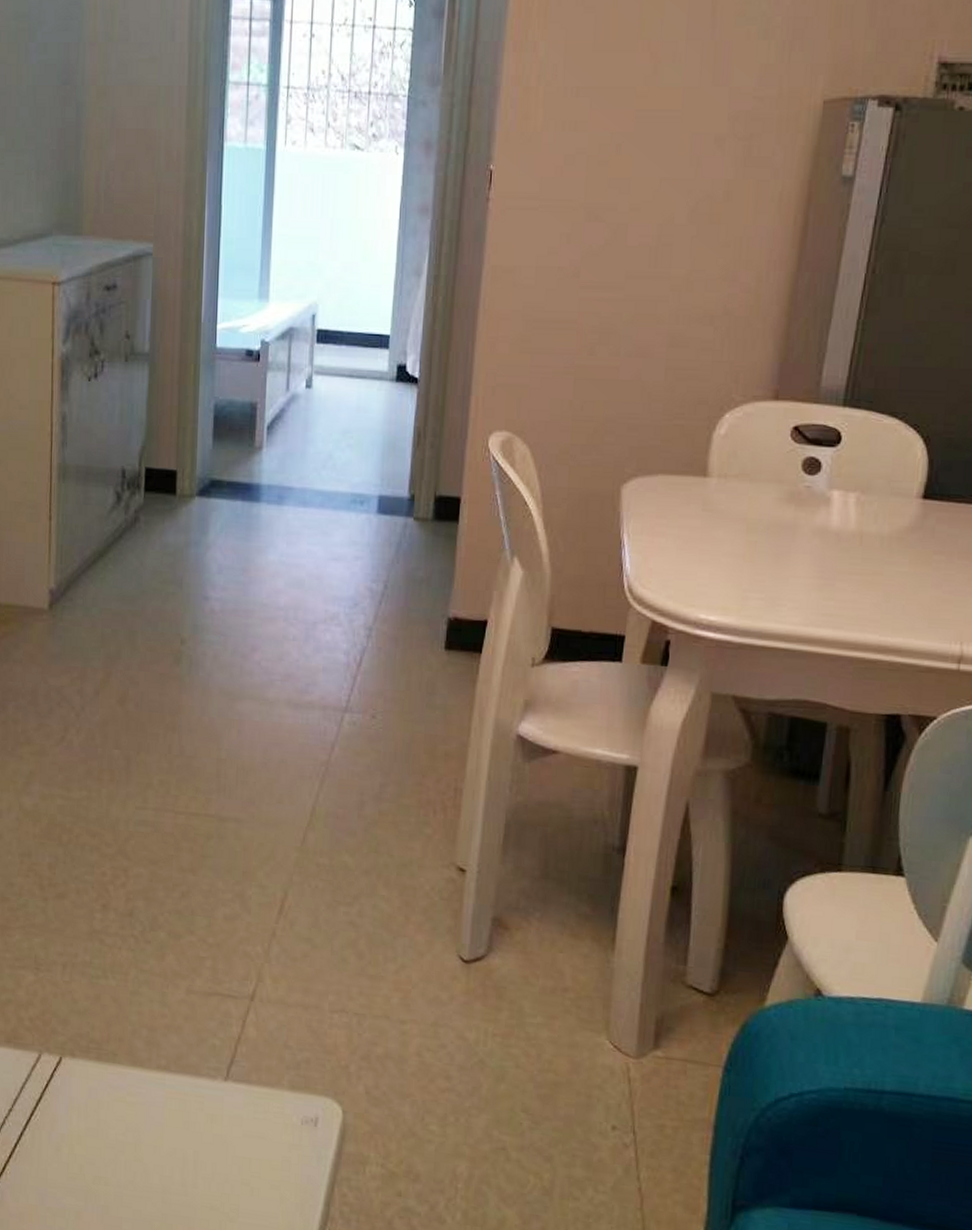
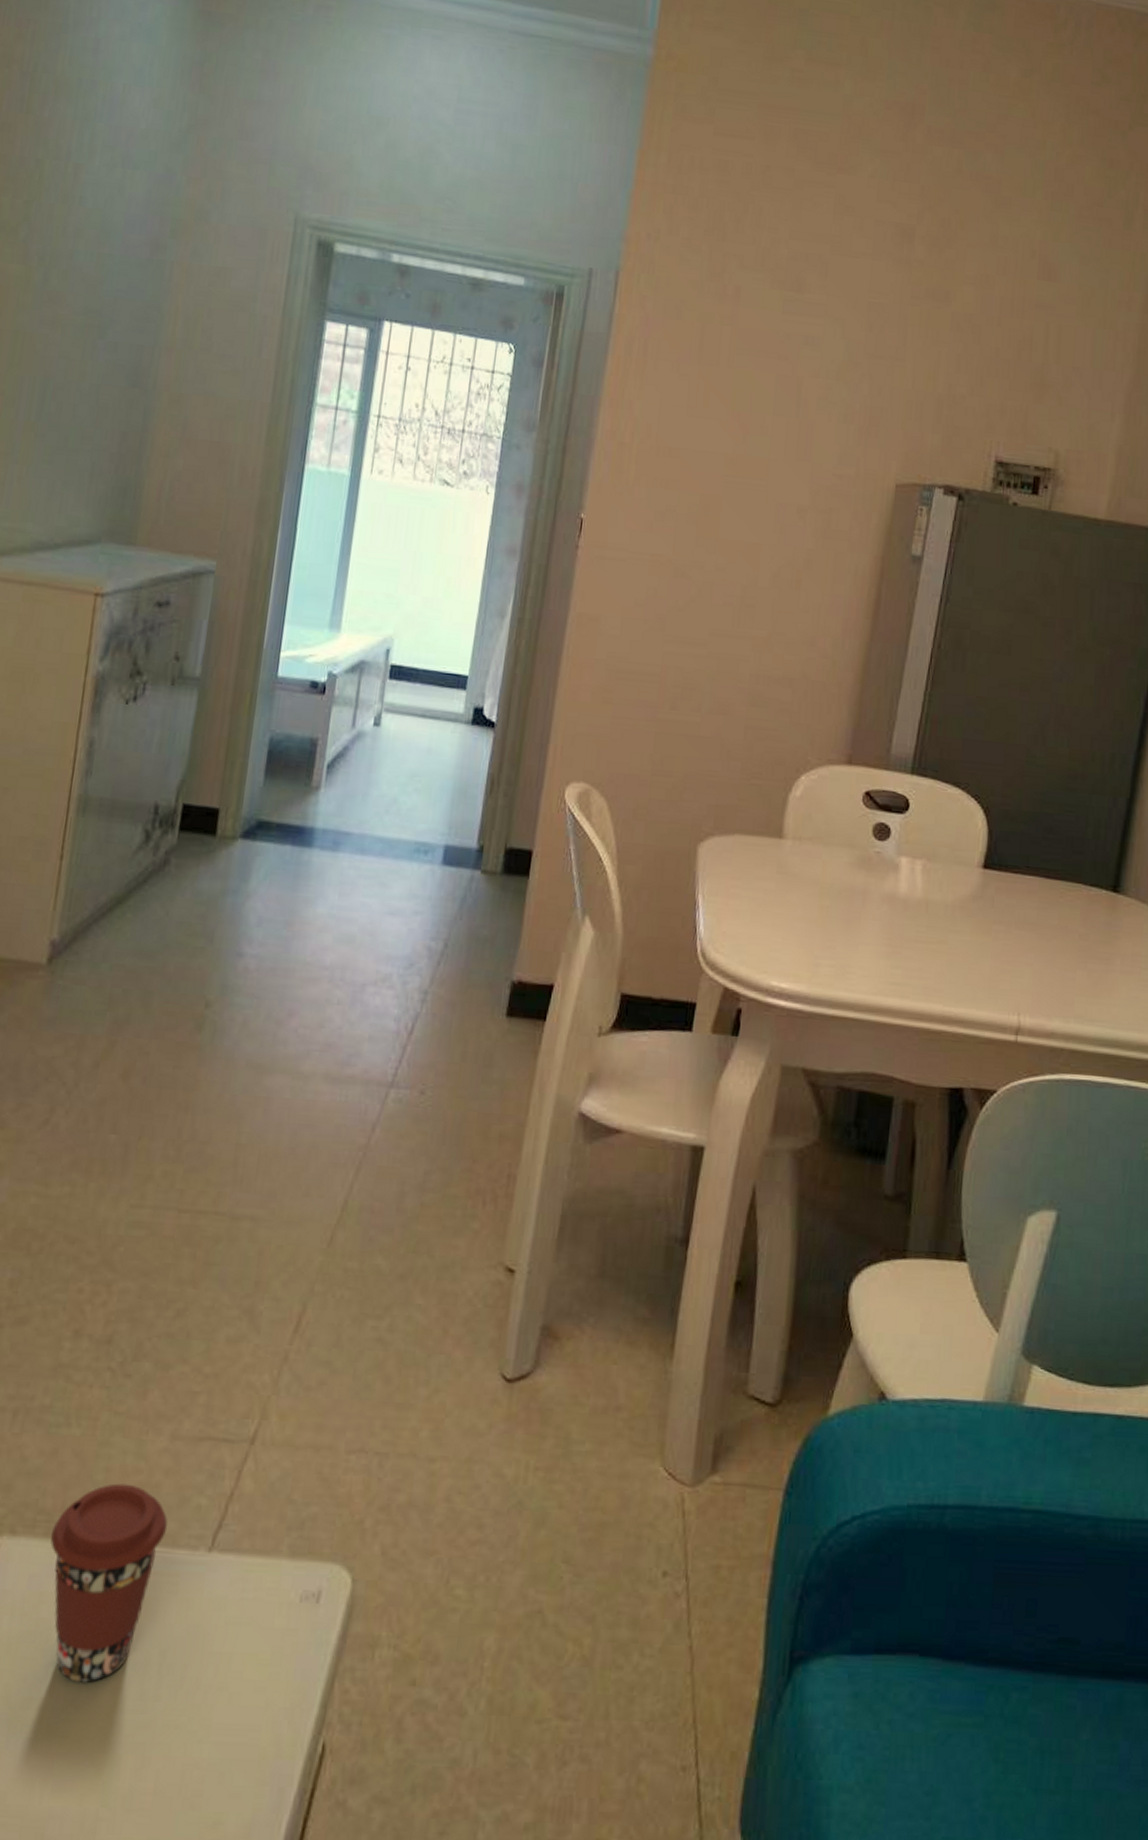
coffee cup: none [101,1024,191,1170] -> present [50,1483,168,1683]

